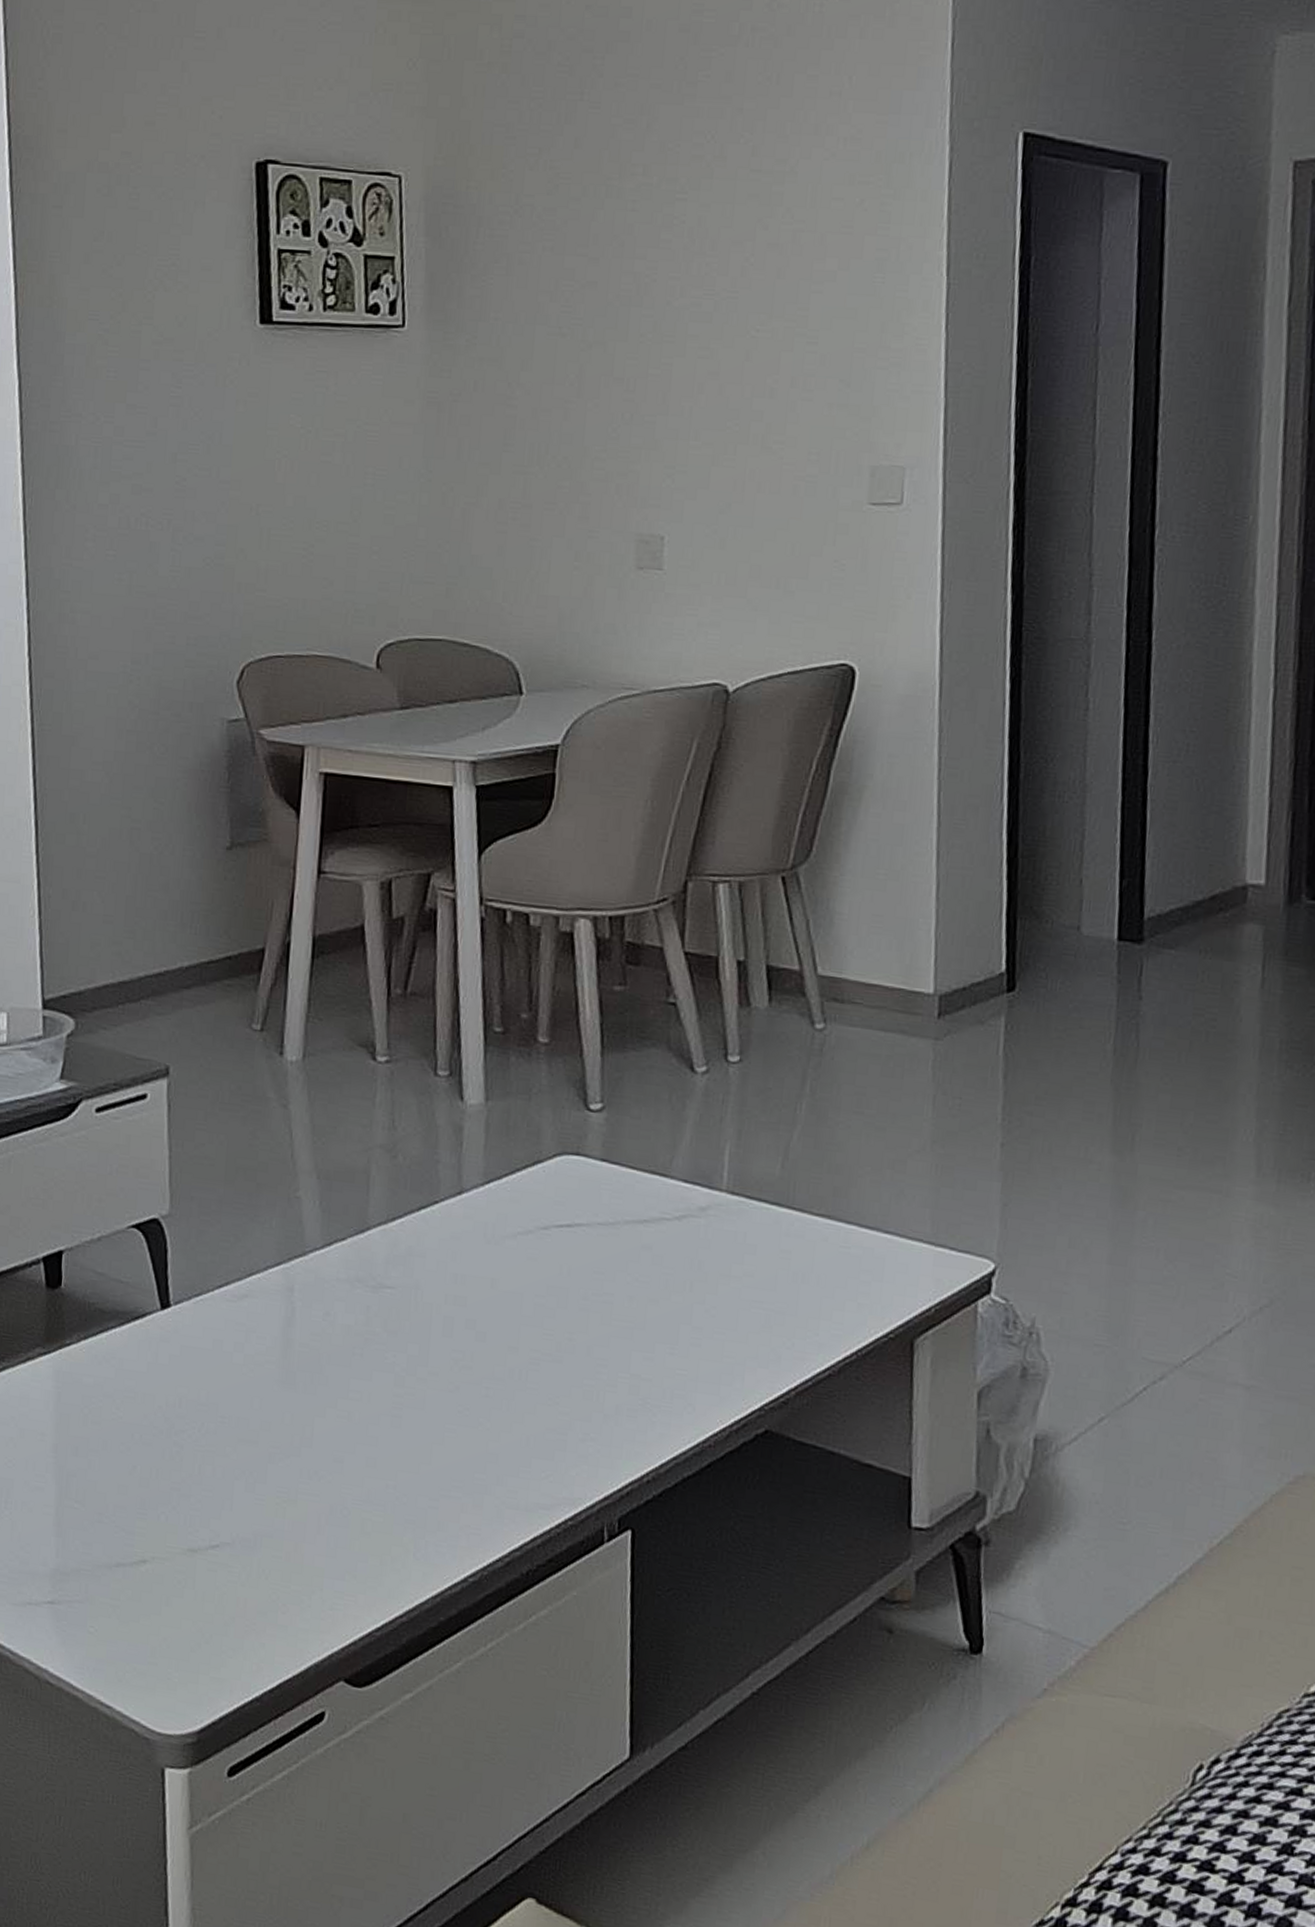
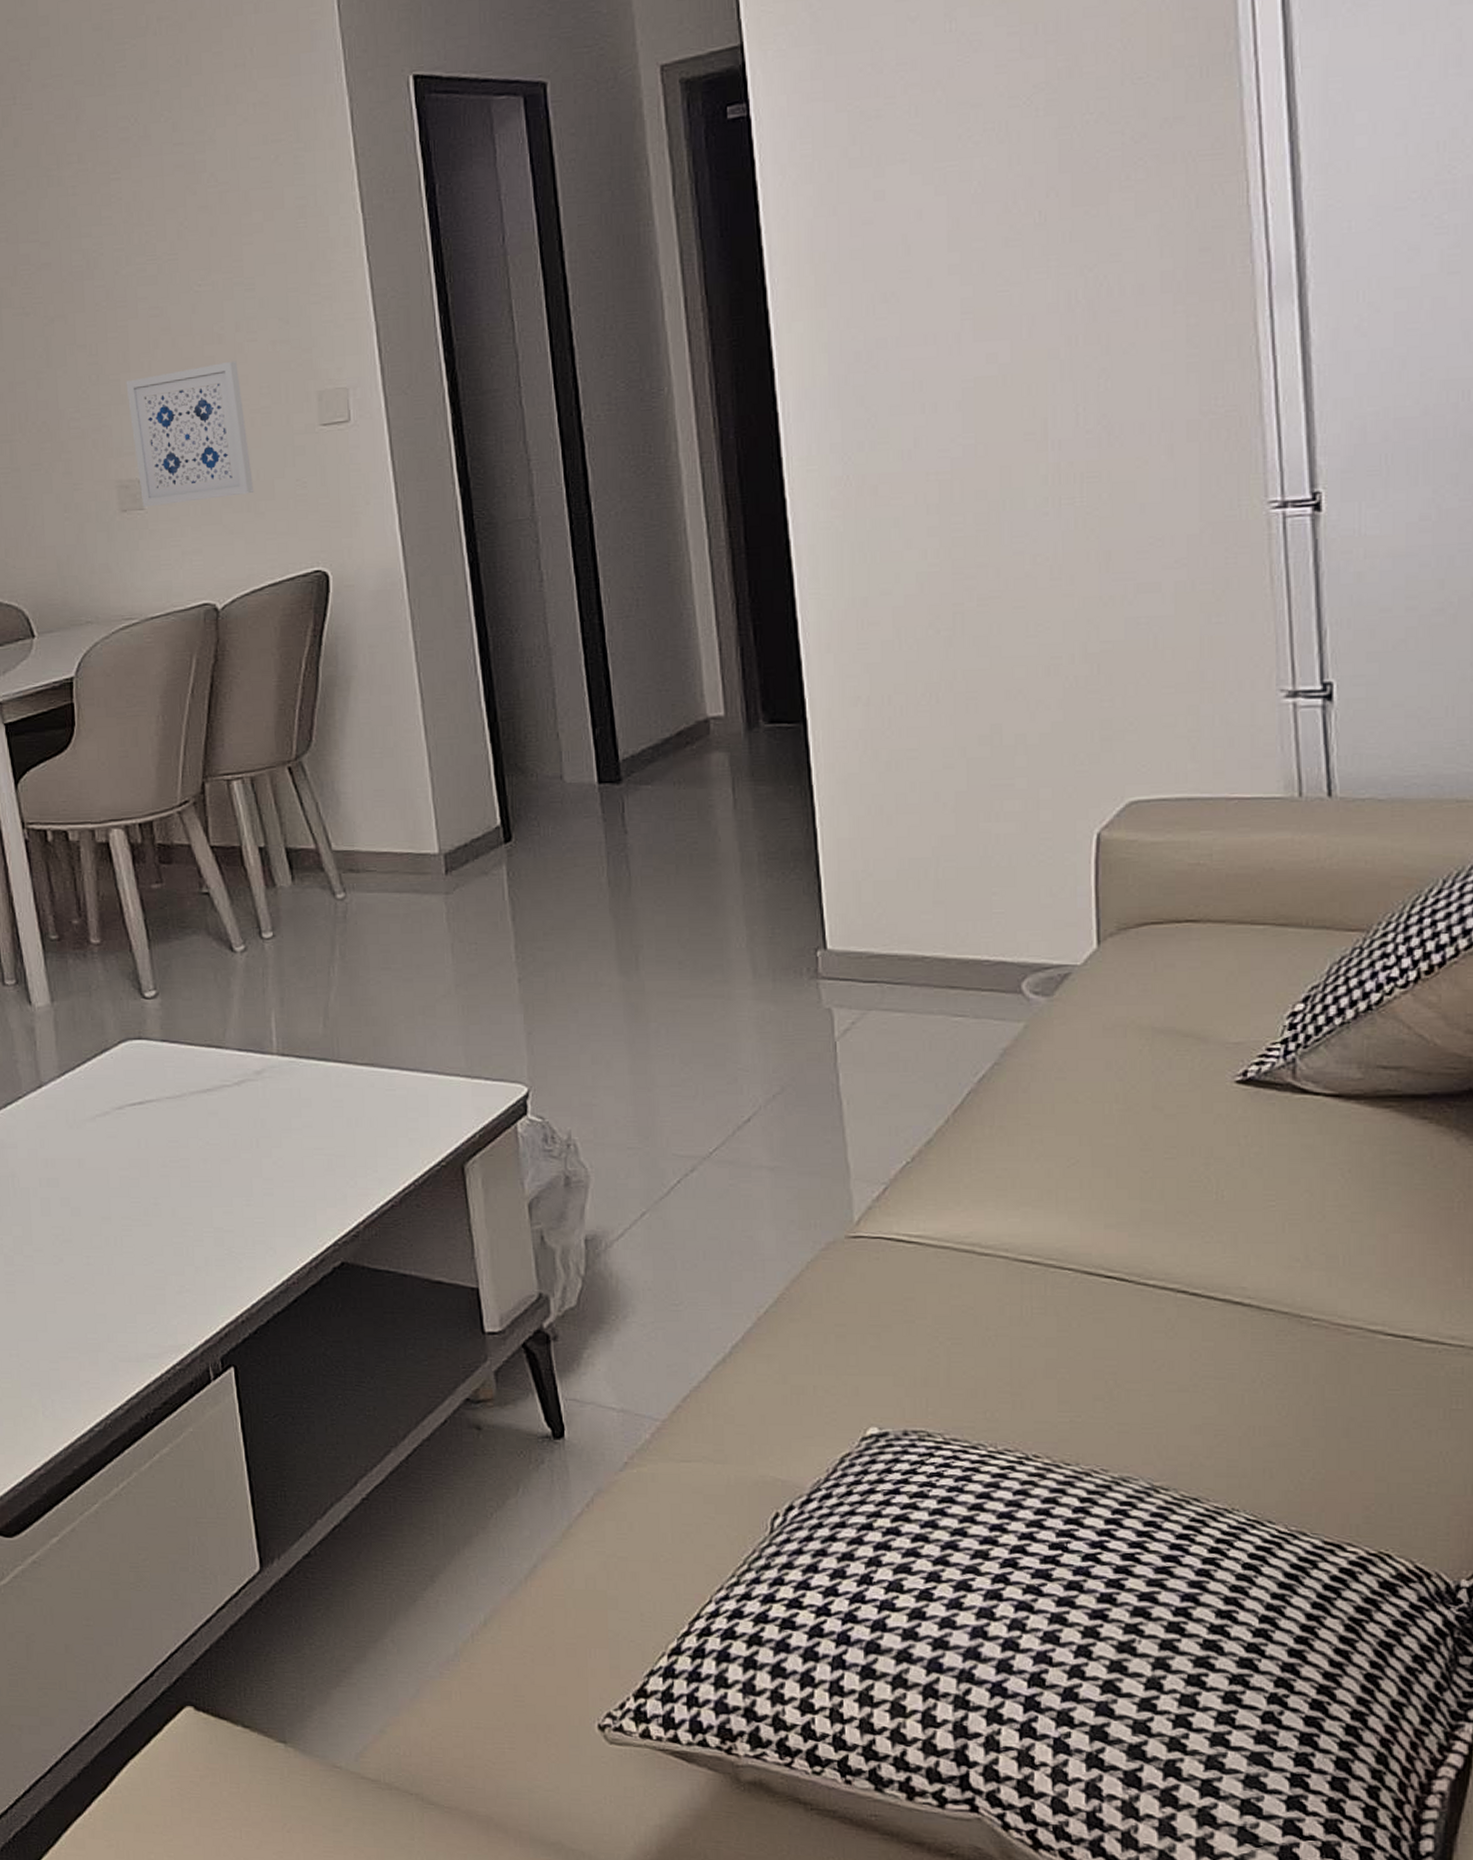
wall art: none [661,419,788,569] -> present [126,360,255,507]

